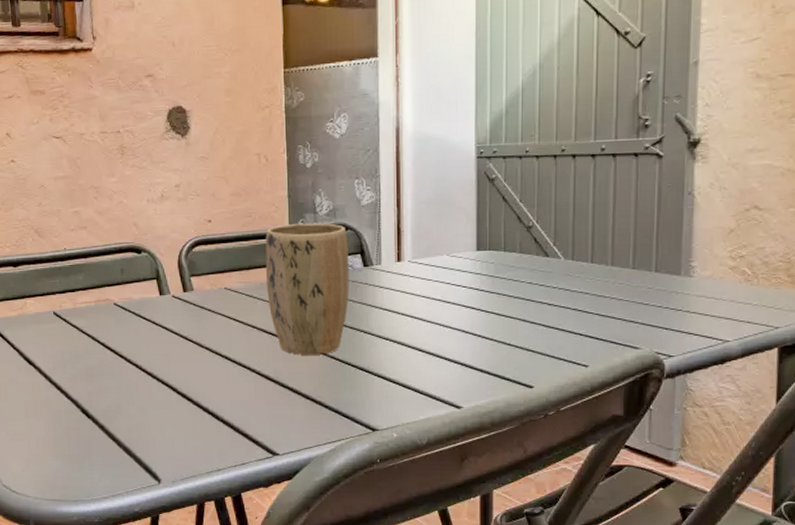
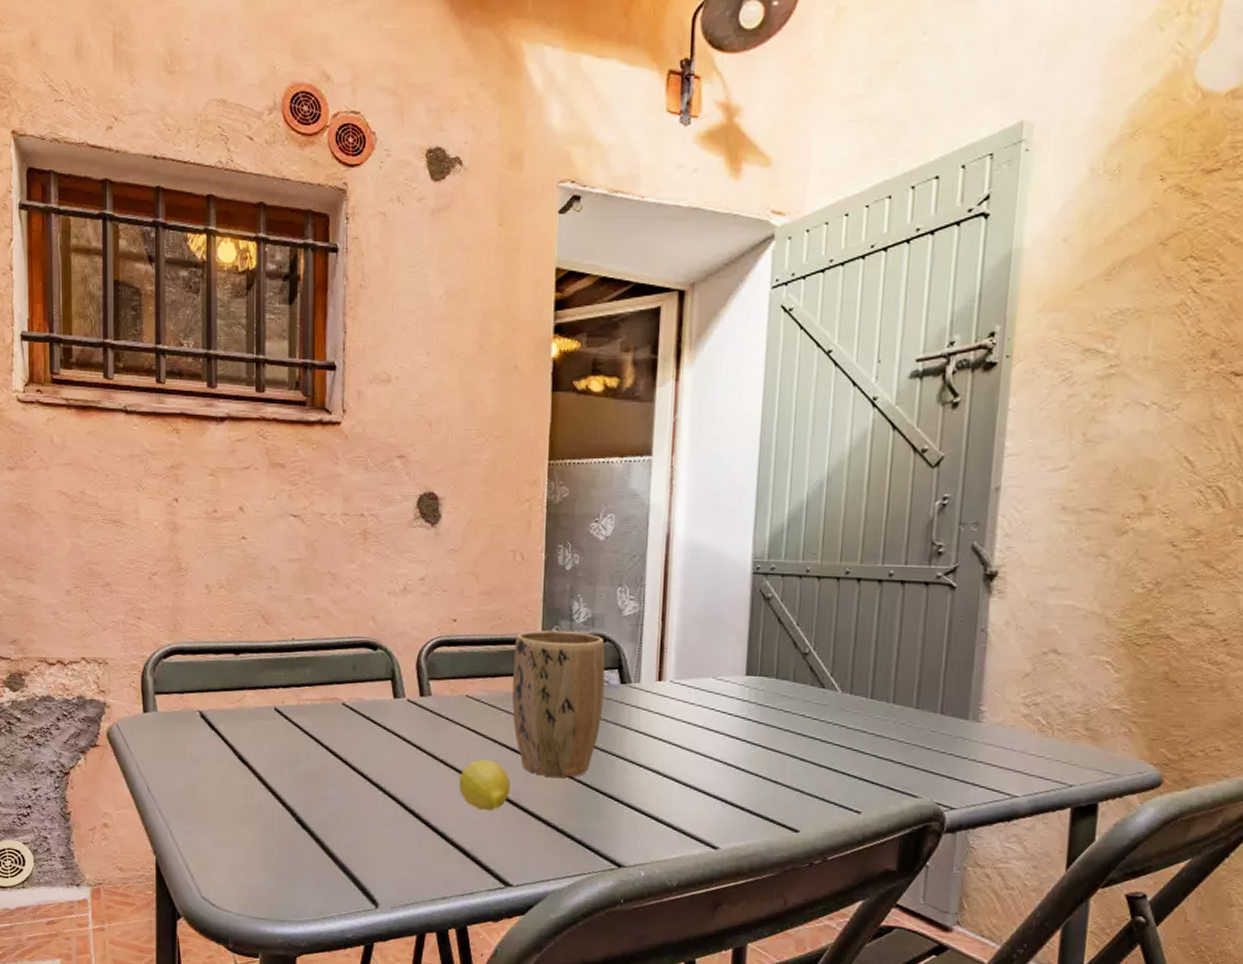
fruit: none [224,344,271,390] -> present [459,759,511,811]

